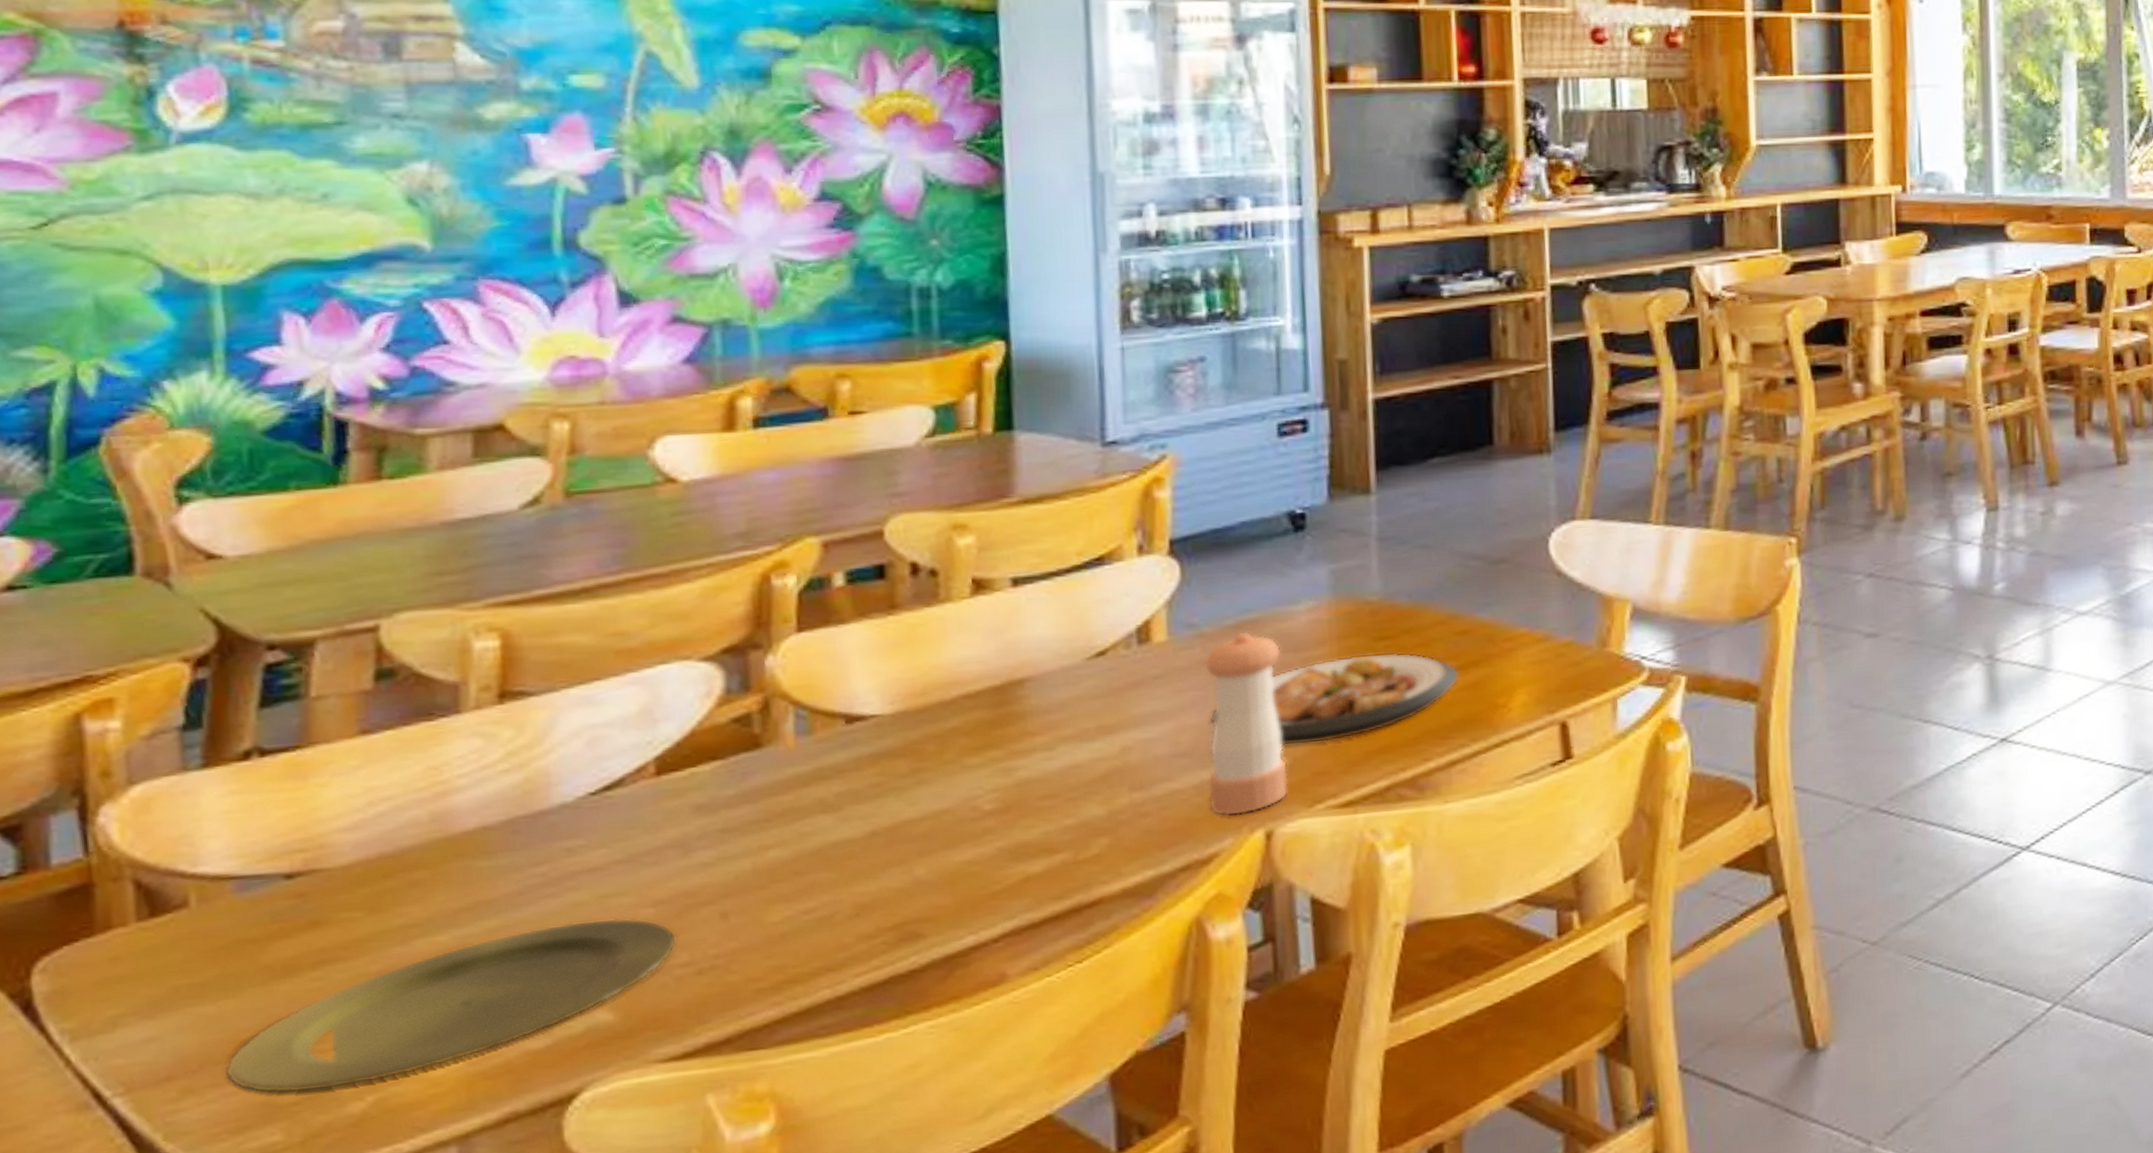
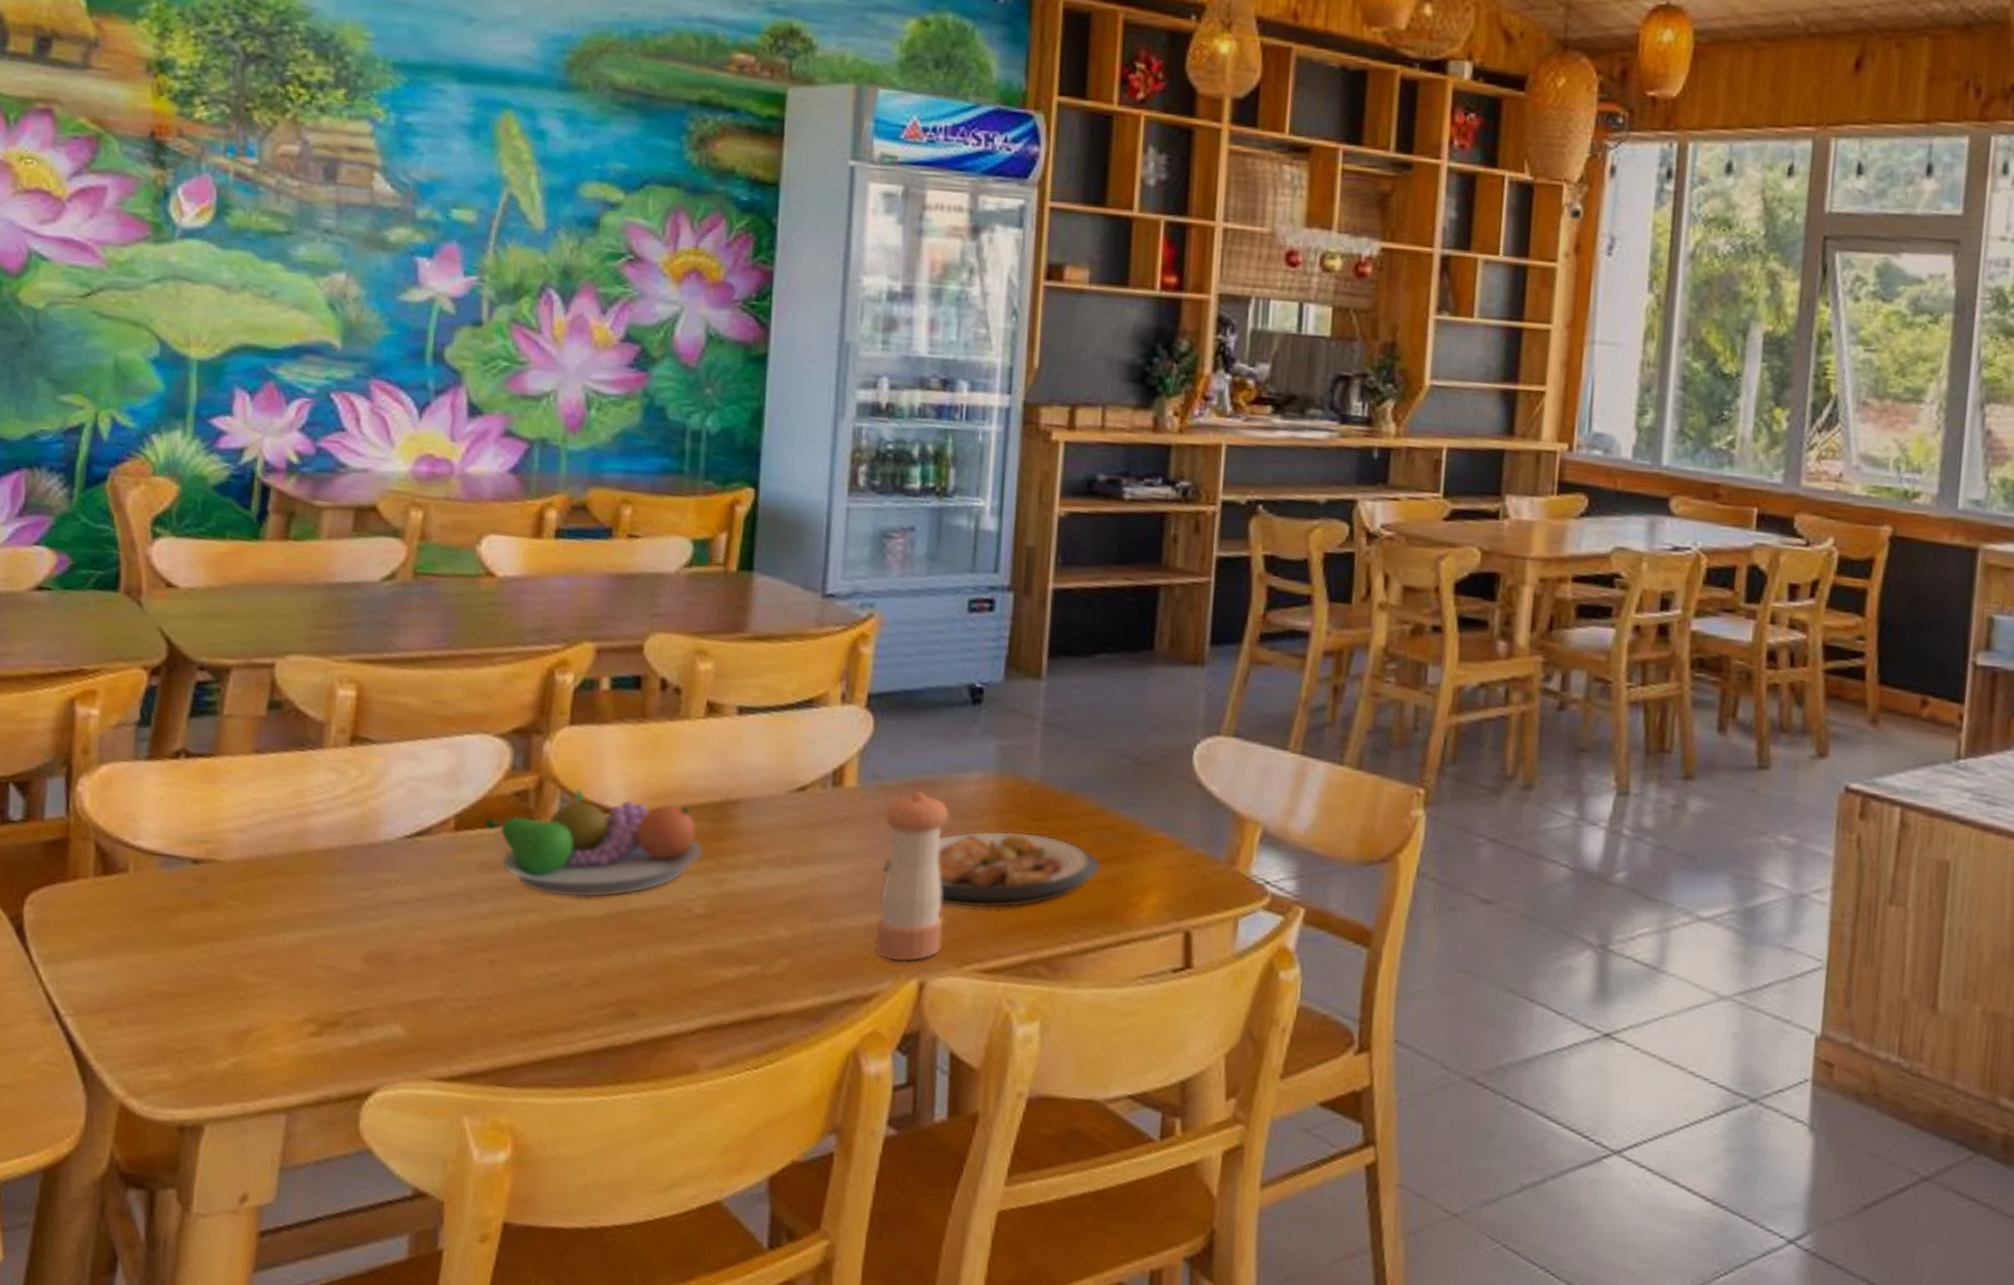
plate: present [226,918,677,1094] -> none [139,943,455,1047]
fruit bowl: none [694,696,986,825] -> present [483,789,703,898]

